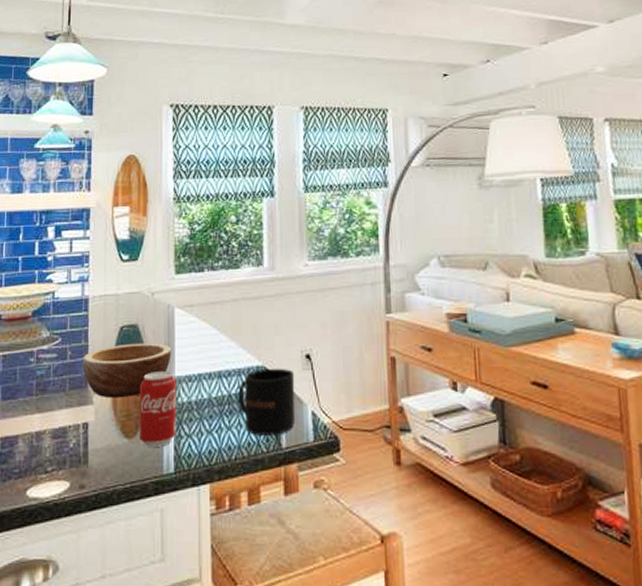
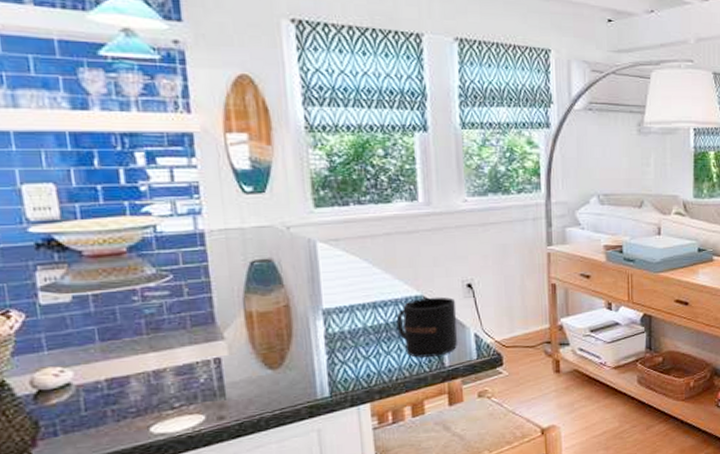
bowl: present [82,343,171,398] -> none [205,277,317,333]
beverage can: present [140,371,177,447] -> none [282,304,329,376]

